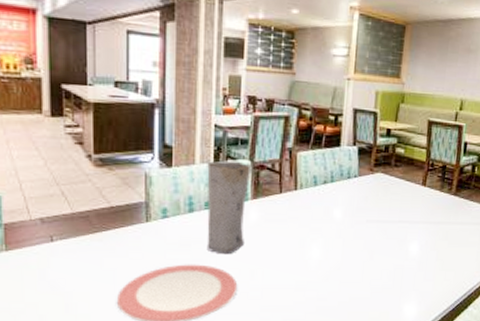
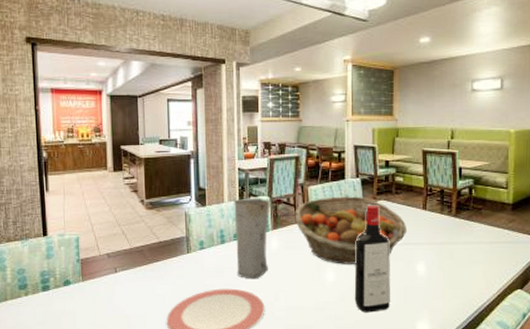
fruit basket: none [279,165,404,242] -> present [295,196,407,264]
liquor bottle: none [339,177,383,294] -> present [354,205,390,313]

